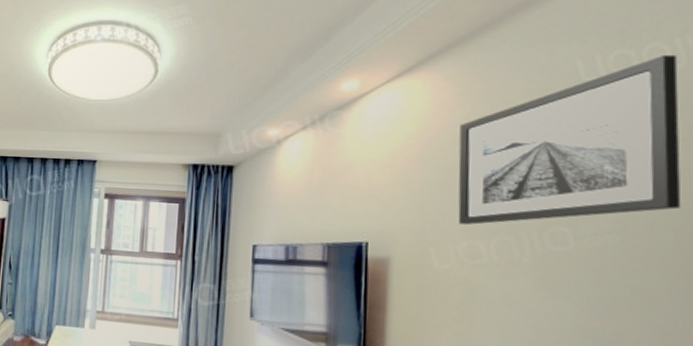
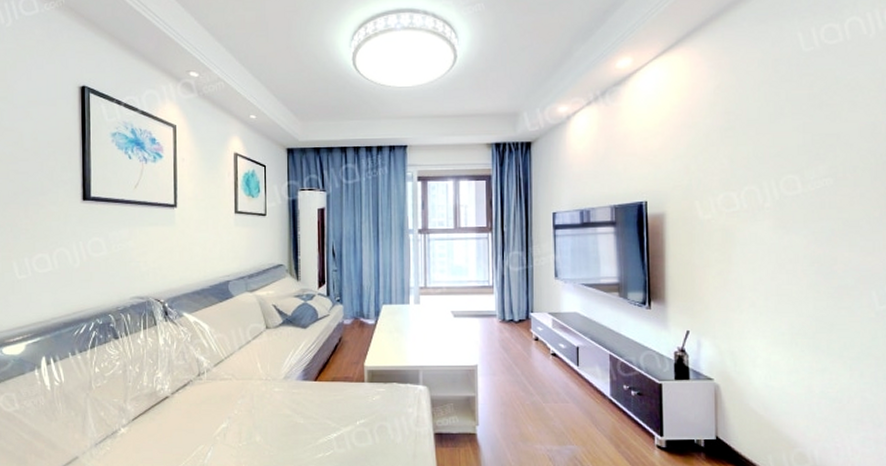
wall art: present [458,54,682,225] -> none [713,26,875,179]

